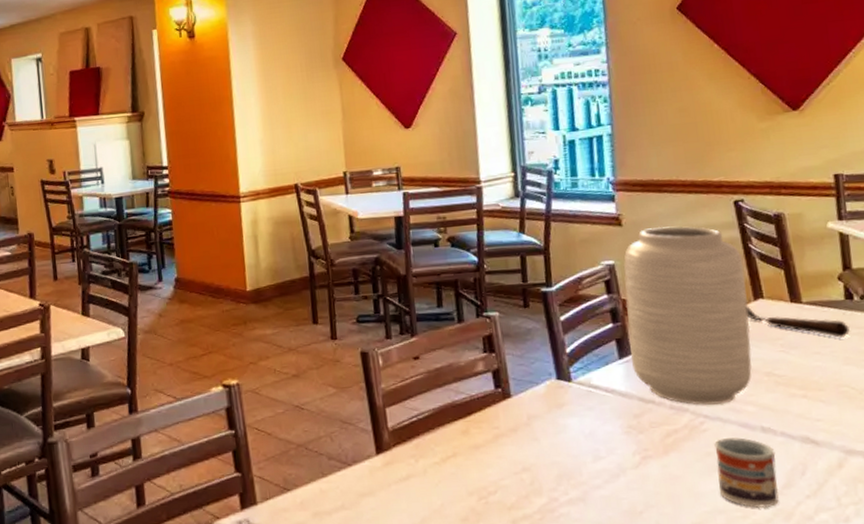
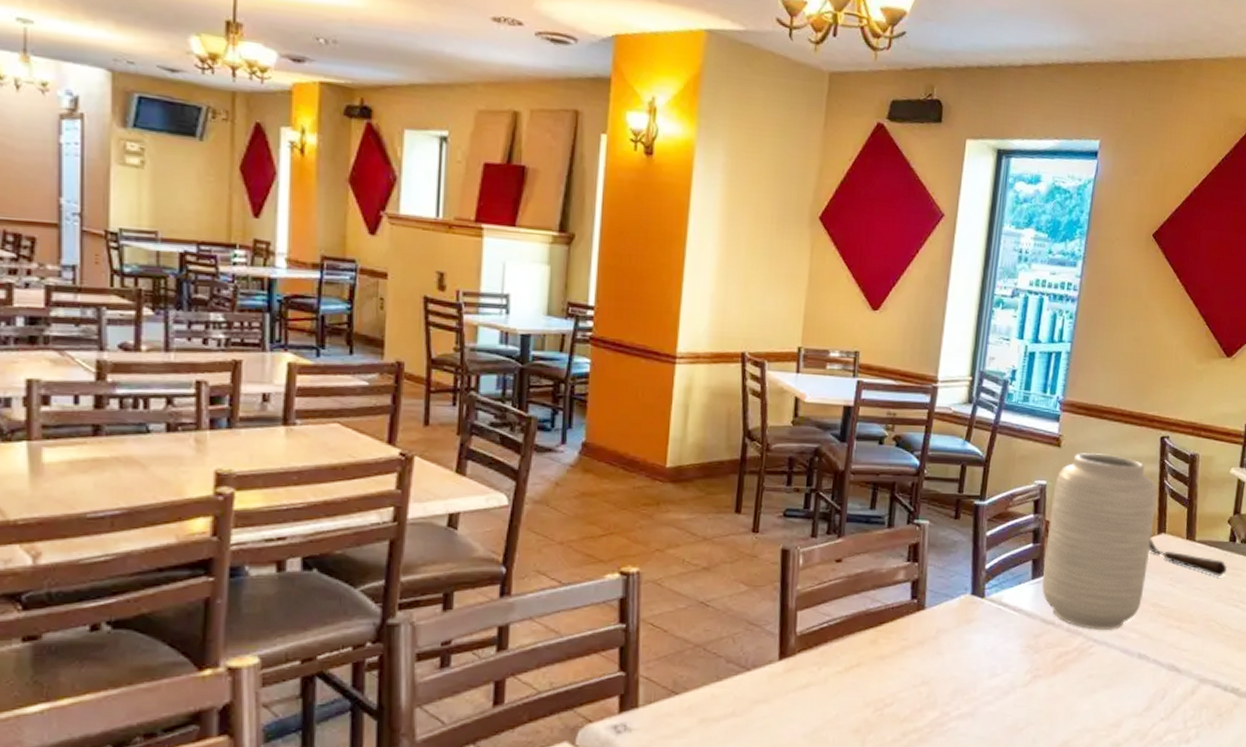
cup: present [714,437,779,509] -> none [1091,662,1145,729]

